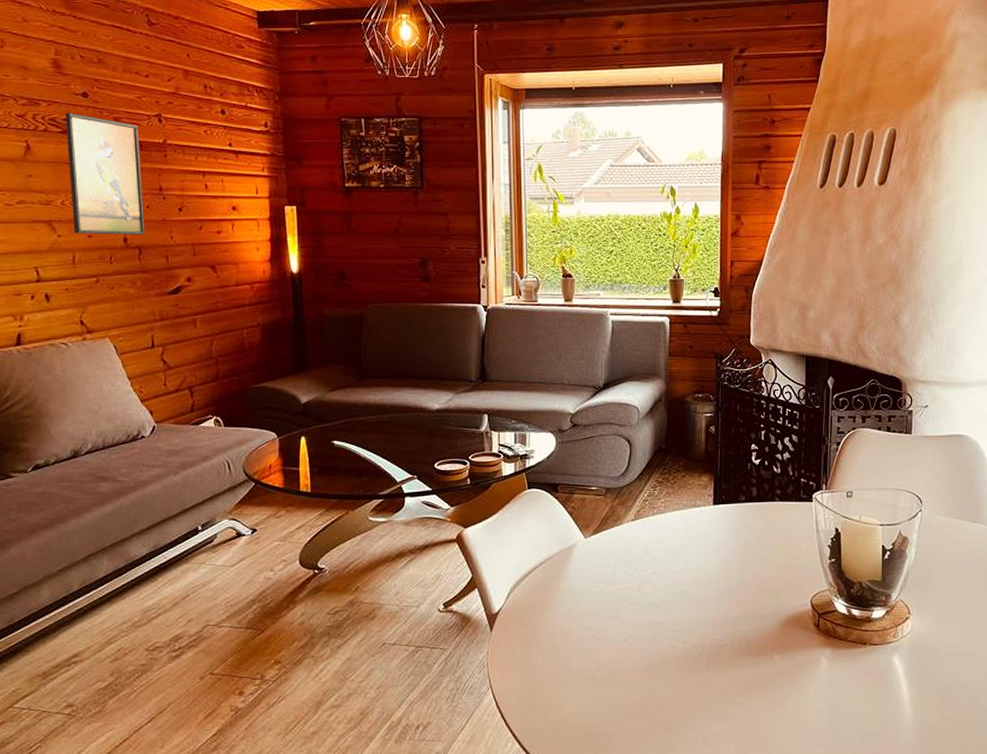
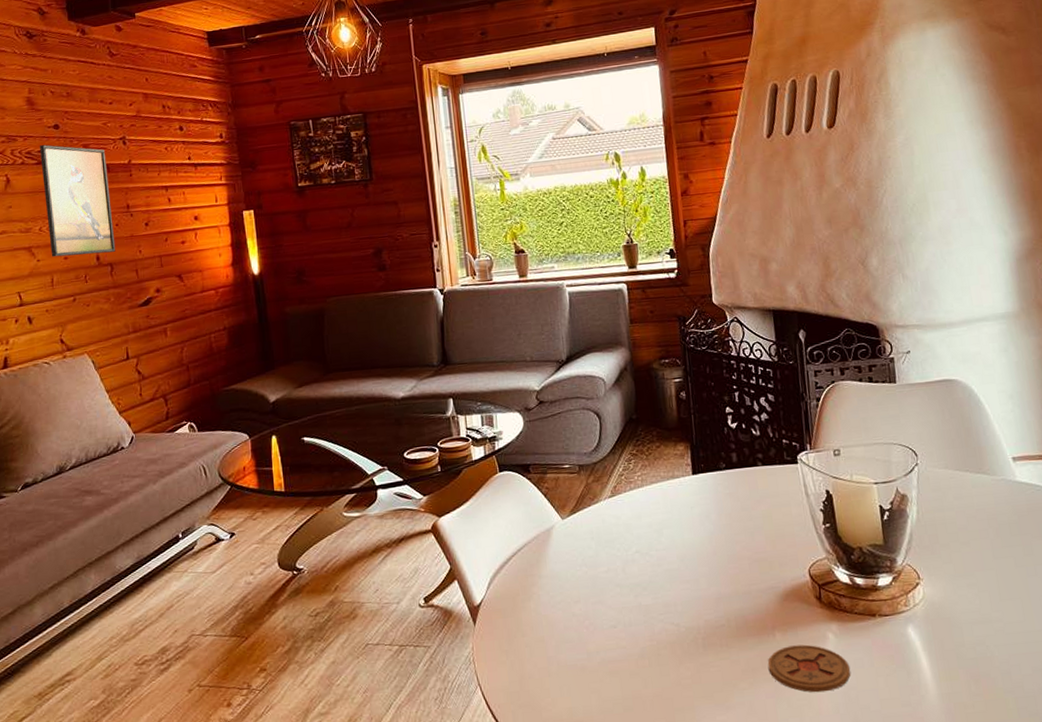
coaster: none [763,666,838,710] -> present [767,644,851,693]

